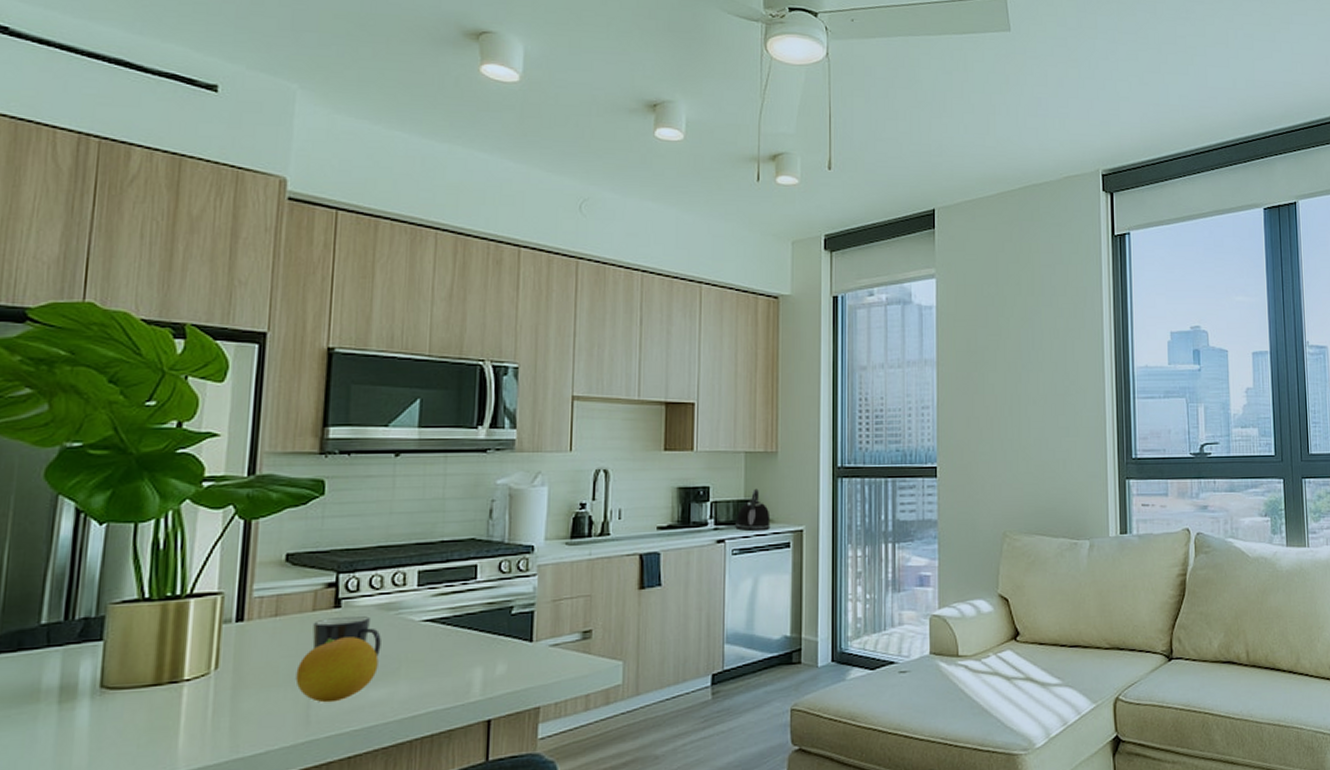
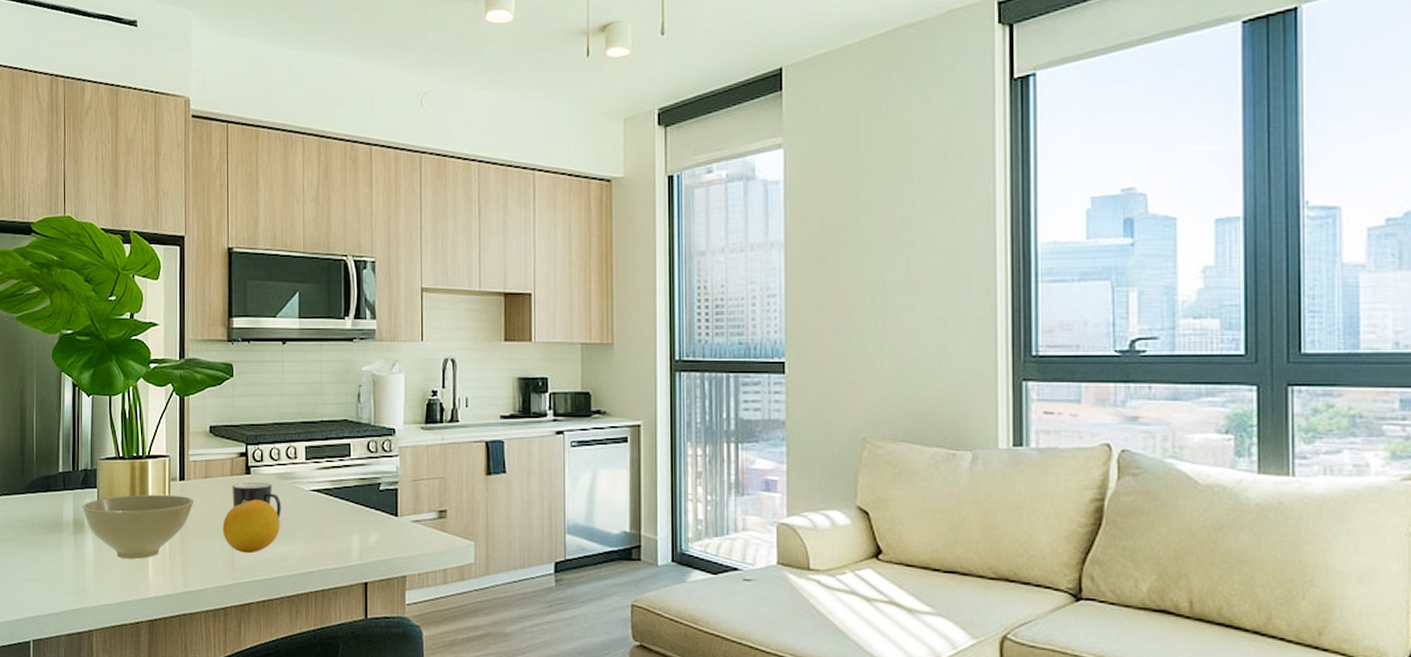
bowl: none [76,640,257,727] -> present [82,494,195,559]
kettle: present [735,488,771,532] -> none [573,381,608,425]

